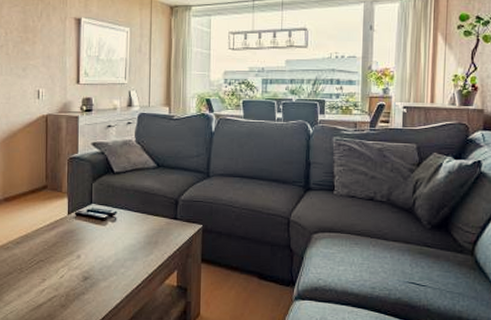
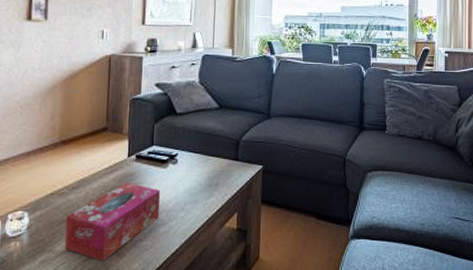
tissue box: none [12,239,101,312] -> present [64,183,160,262]

